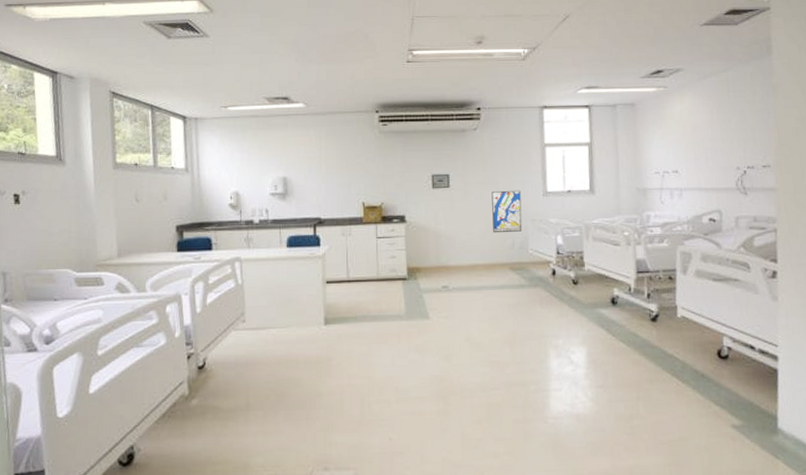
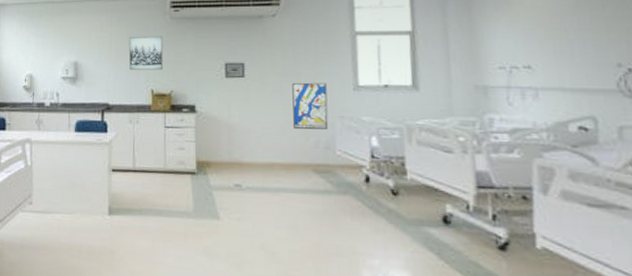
wall art: none [339,150,373,184] -> present [128,36,163,70]

